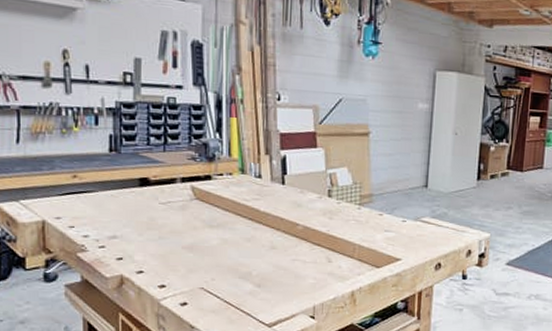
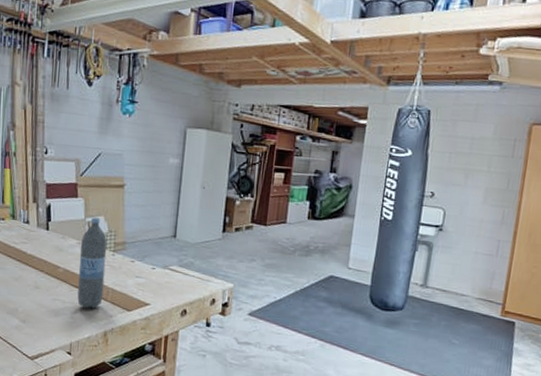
water bottle: none [320,169,352,268] -> present [77,217,107,309]

